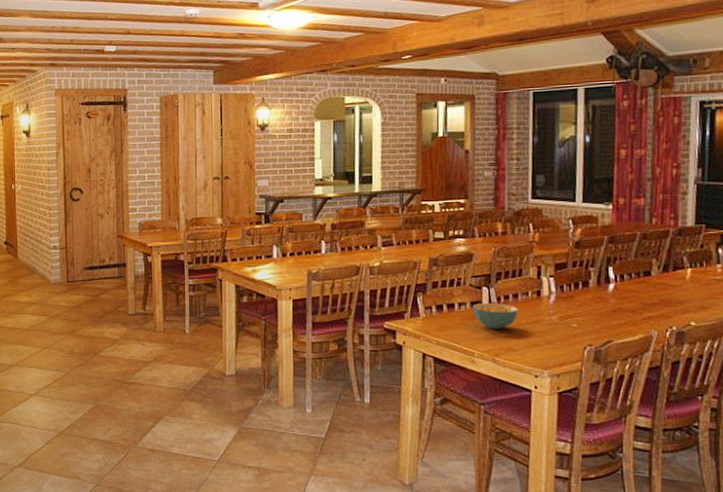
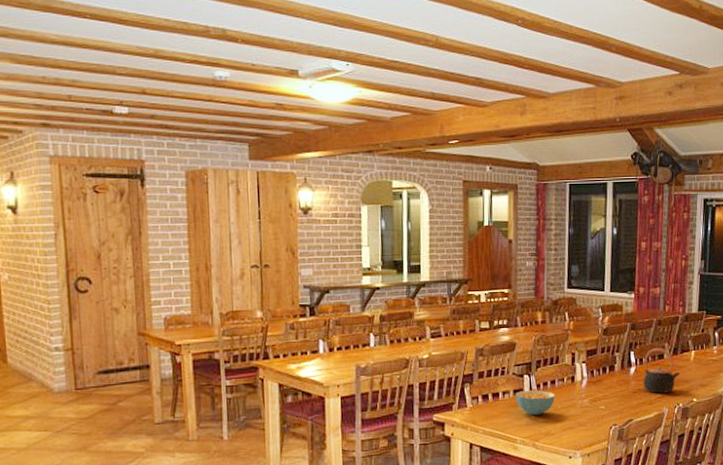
teapot: none [624,264,674,314] -> present [642,348,681,394]

